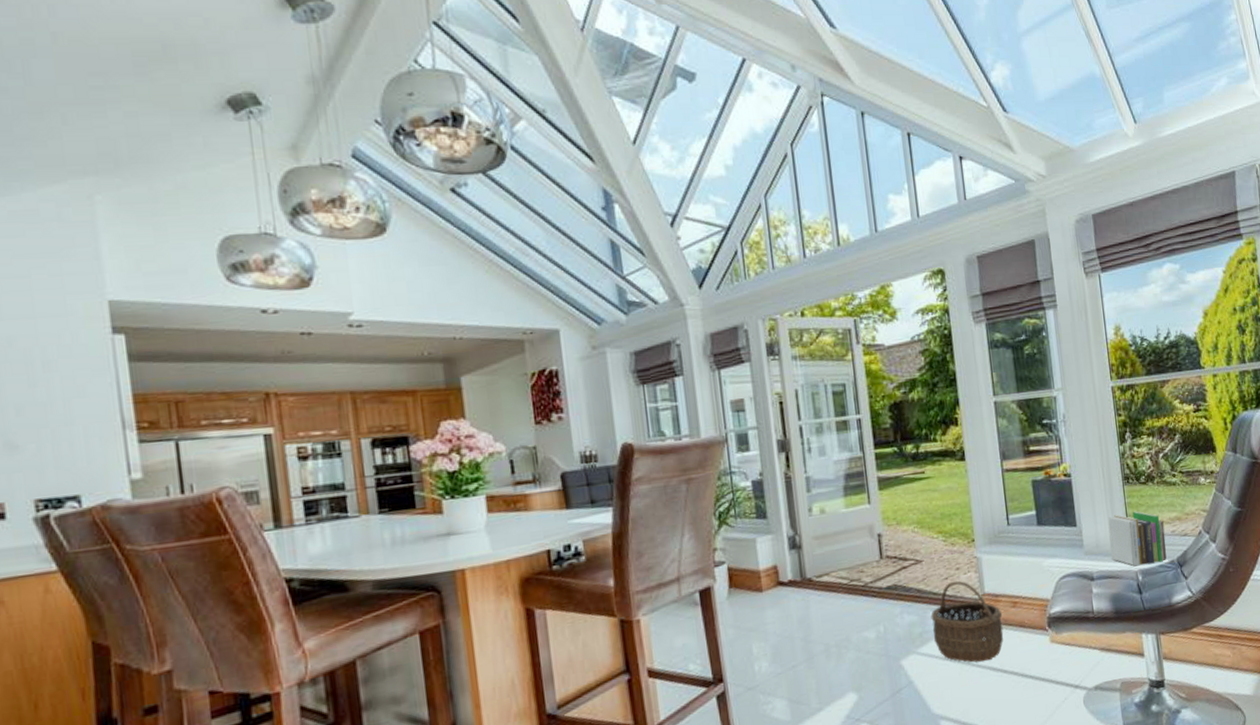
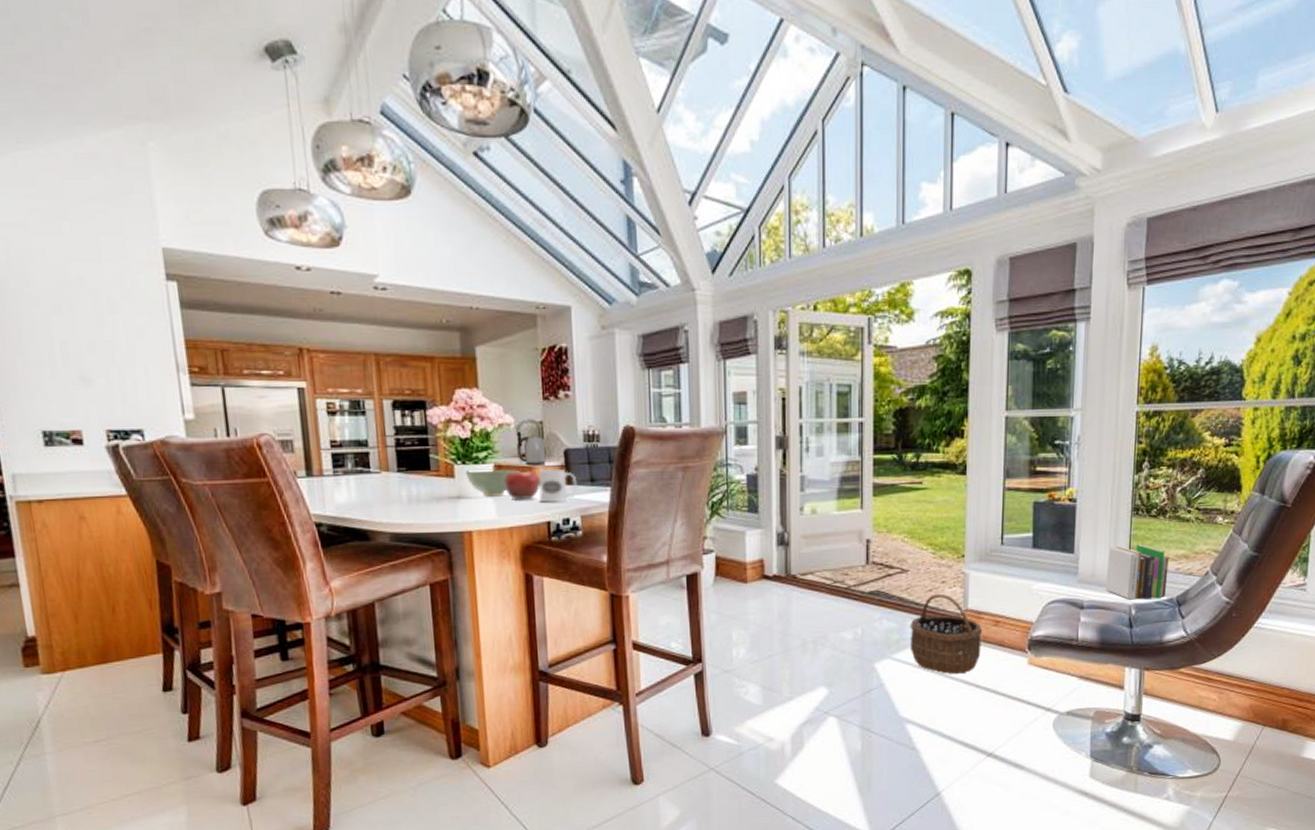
bowl: none [457,498,513,531] -> present [467,468,519,497]
fruit: none [497,494,538,531] -> present [504,466,541,500]
kettle: none [509,460,541,494] -> present [517,435,545,466]
mug: none [534,494,578,530] -> present [538,470,578,502]

